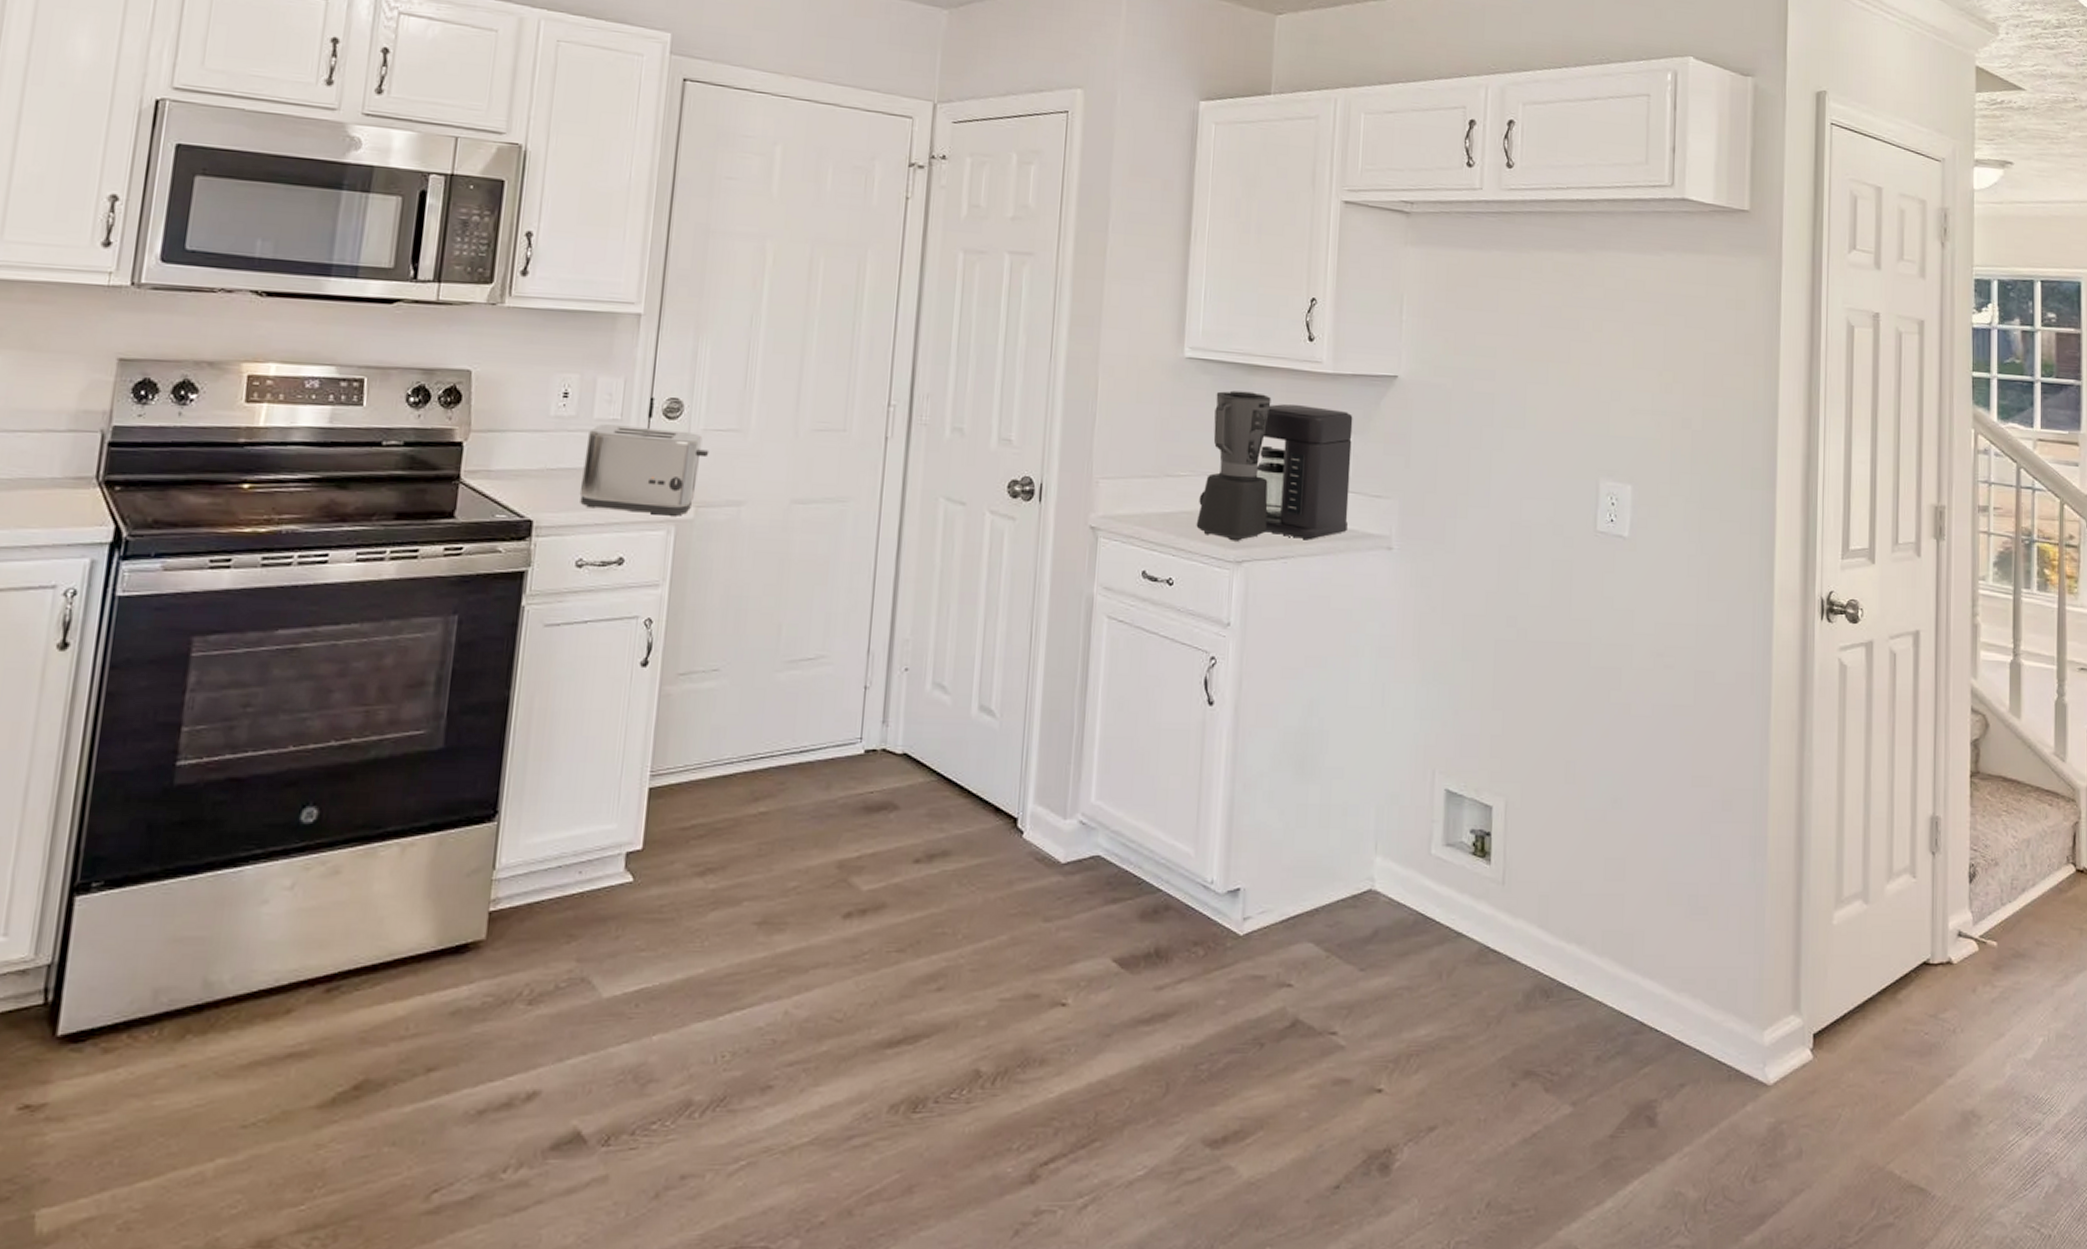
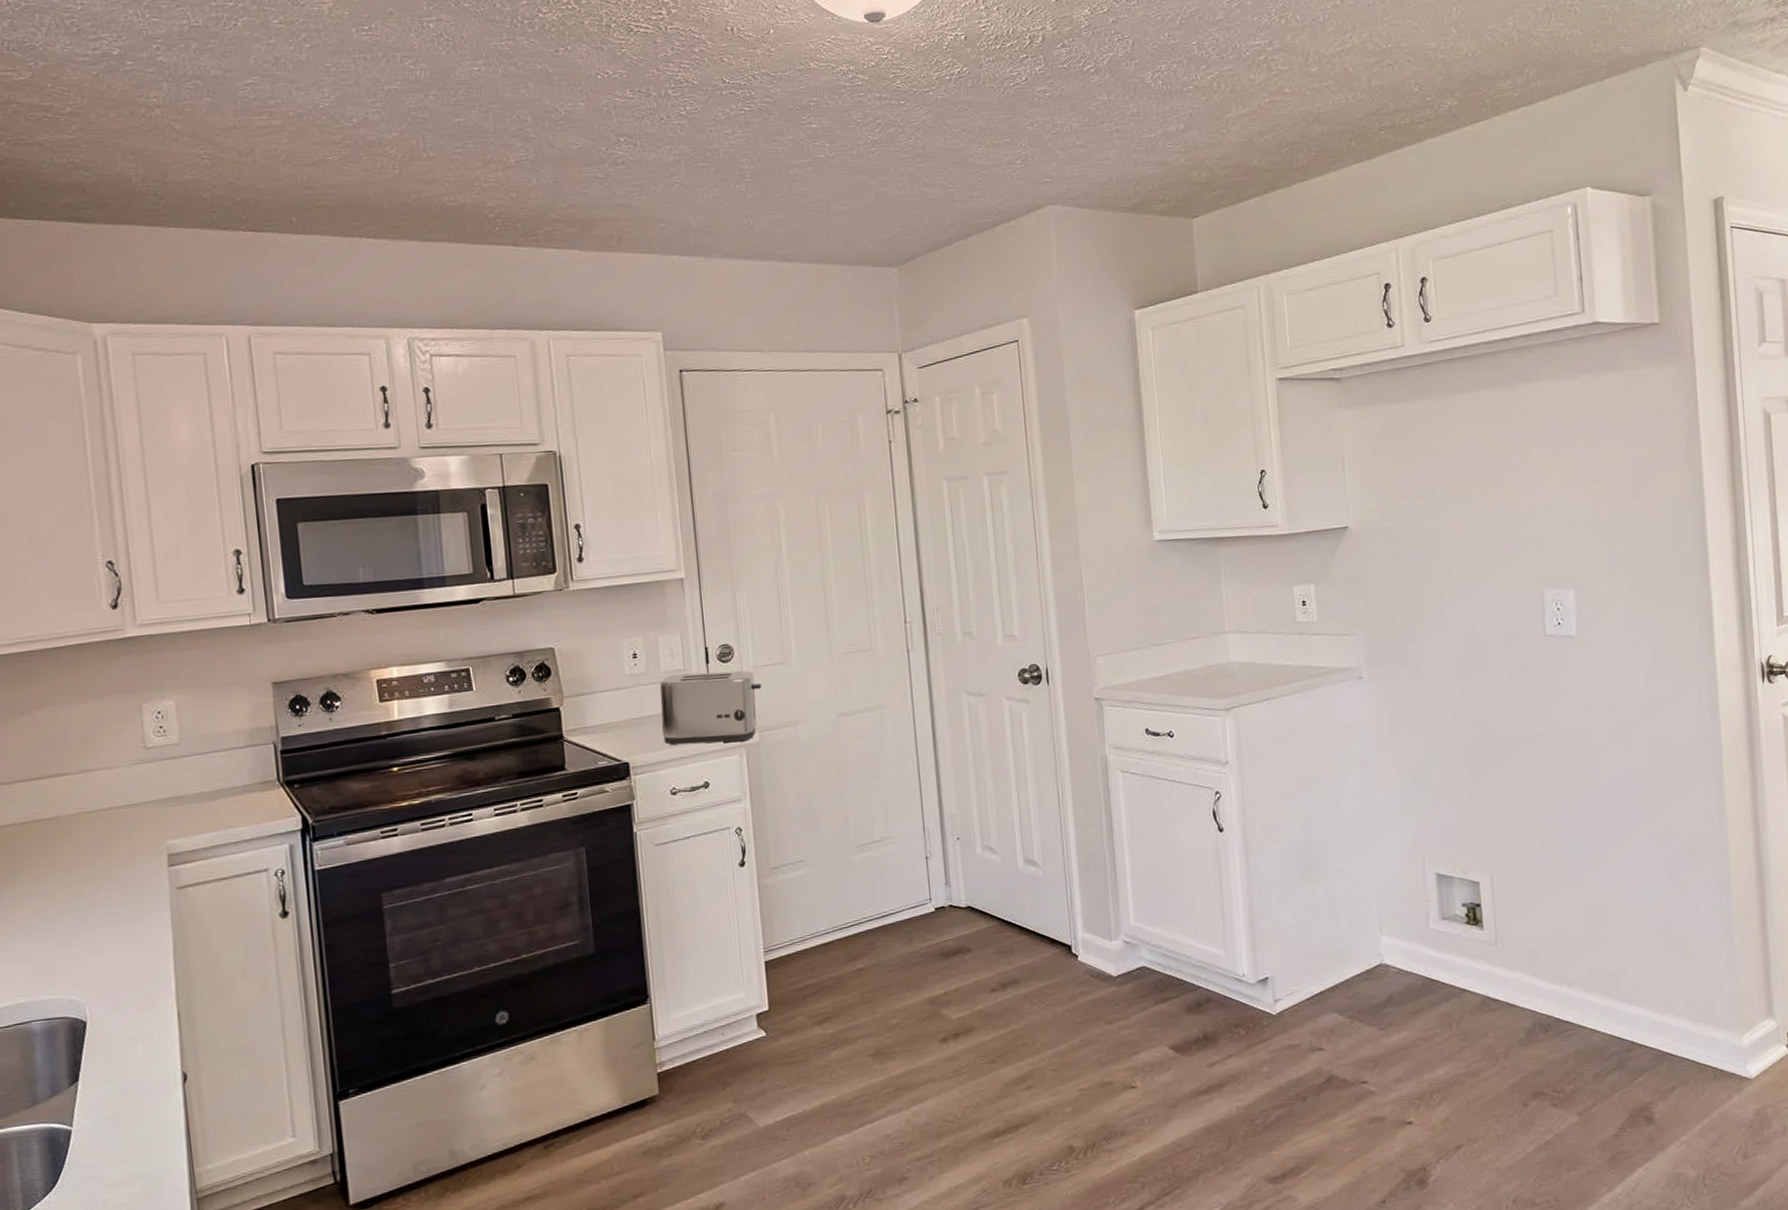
blender: present [1196,390,1272,541] -> none [1186,561,1249,692]
coffee maker: present [1257,404,1353,539] -> none [1233,565,1320,681]

